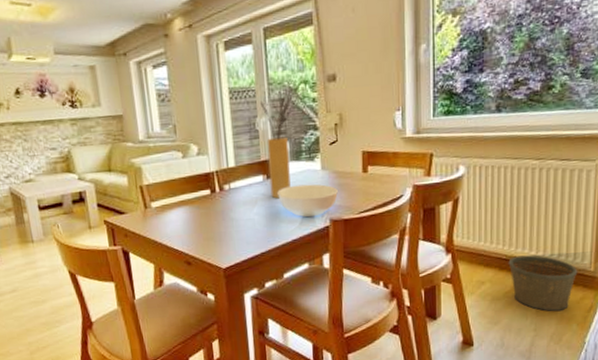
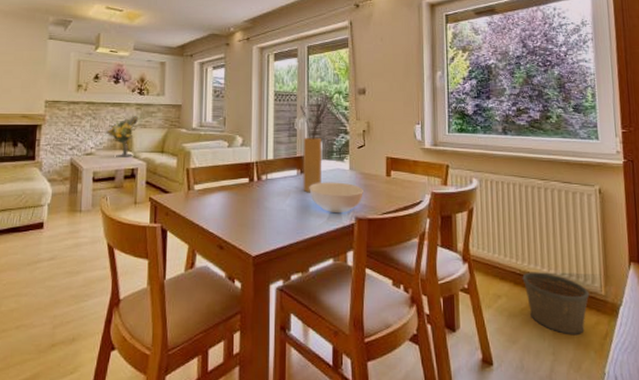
bouquet: none [41,132,79,181] -> present [105,115,138,157]

